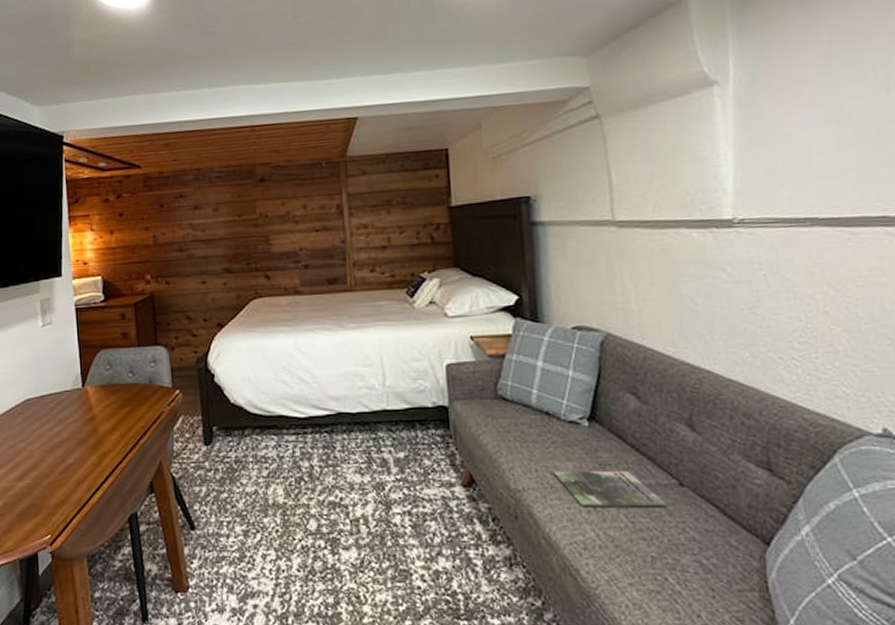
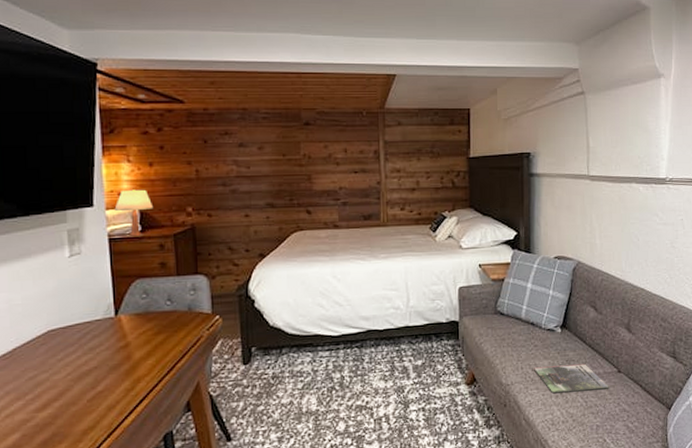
table lamp: none [80,257,115,307] -> present [114,188,154,237]

